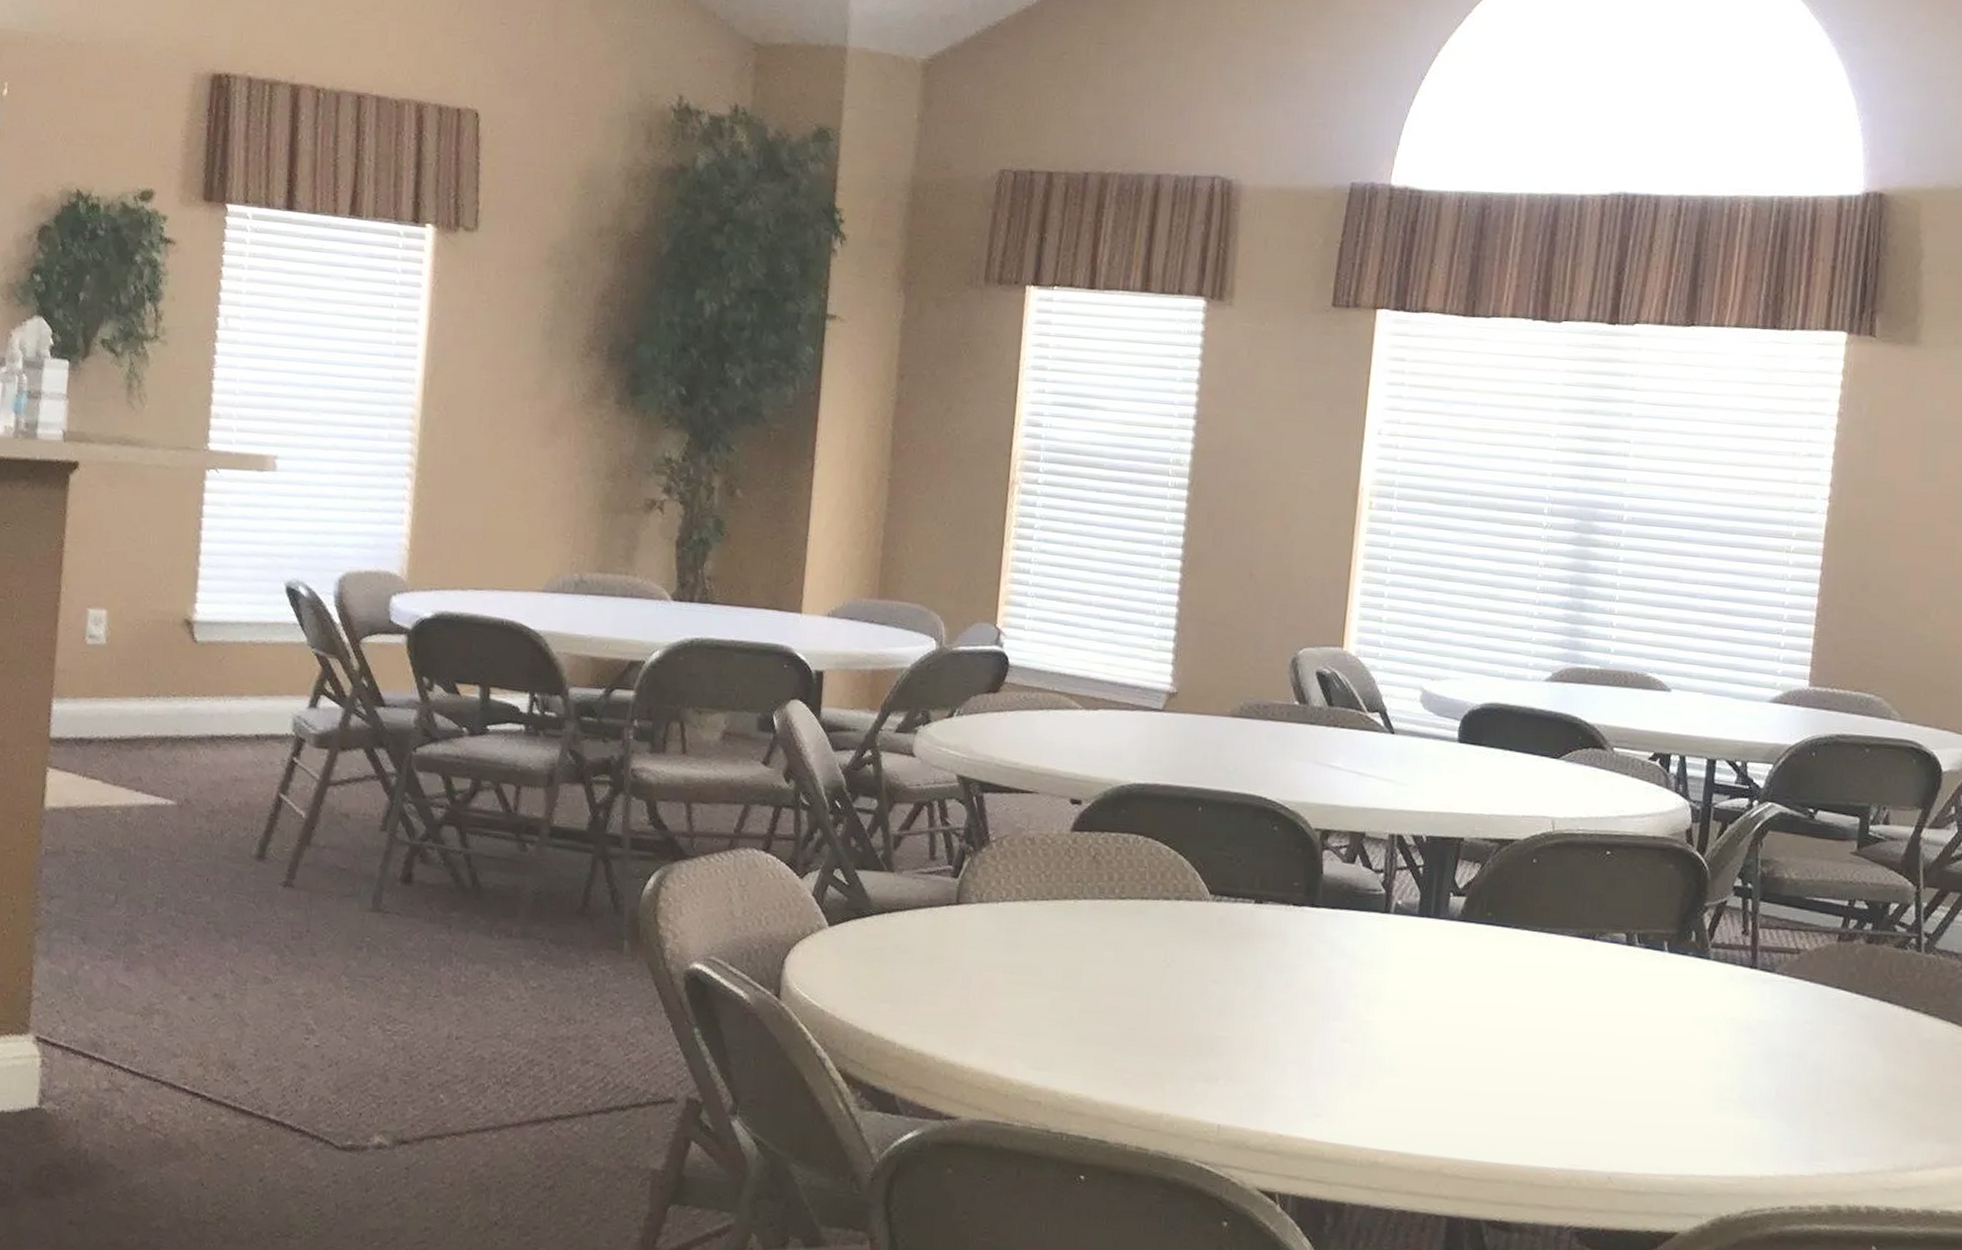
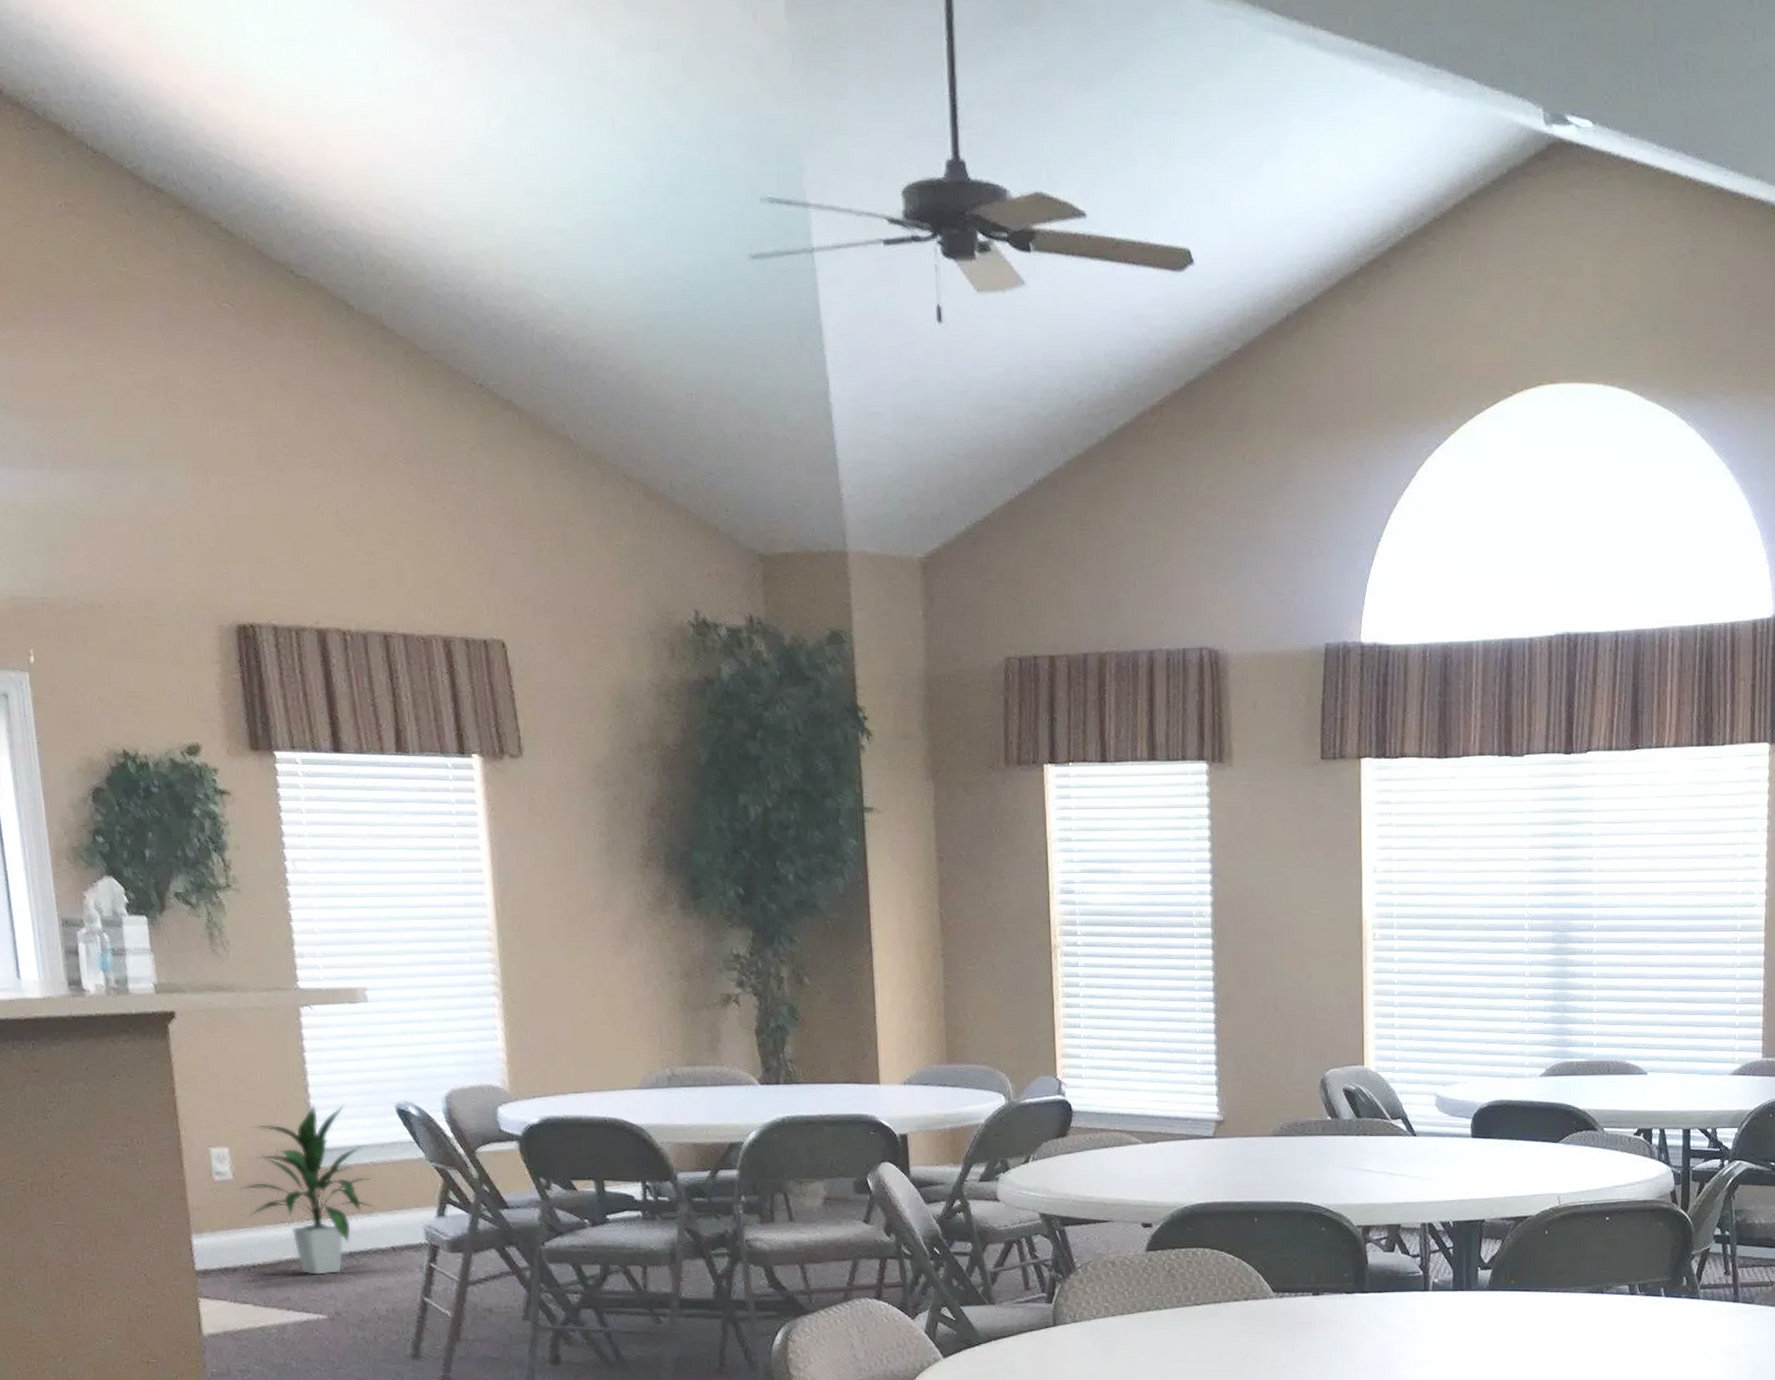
indoor plant: none [108,573,250,758] -> present [237,1103,379,1276]

